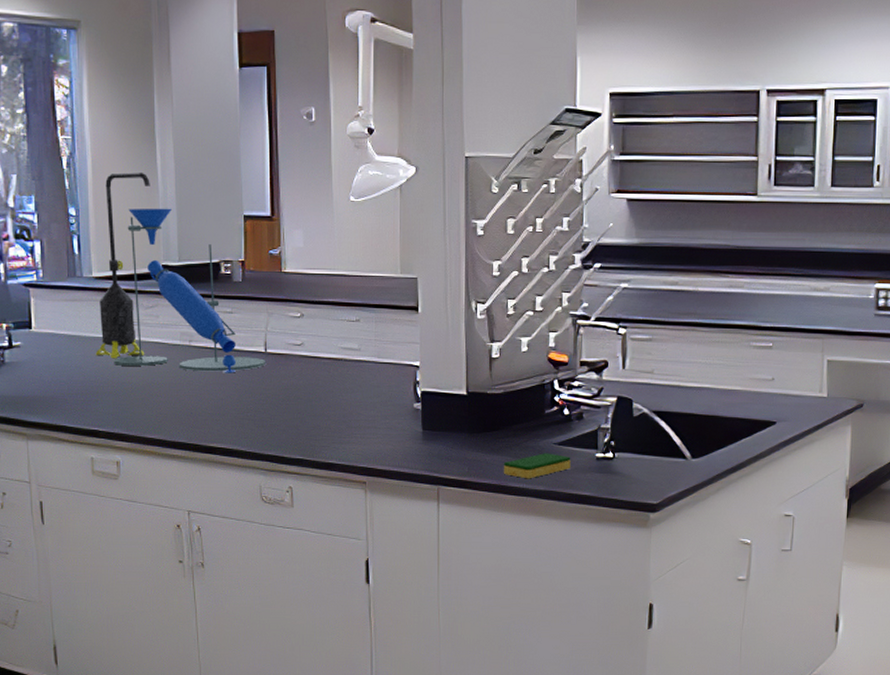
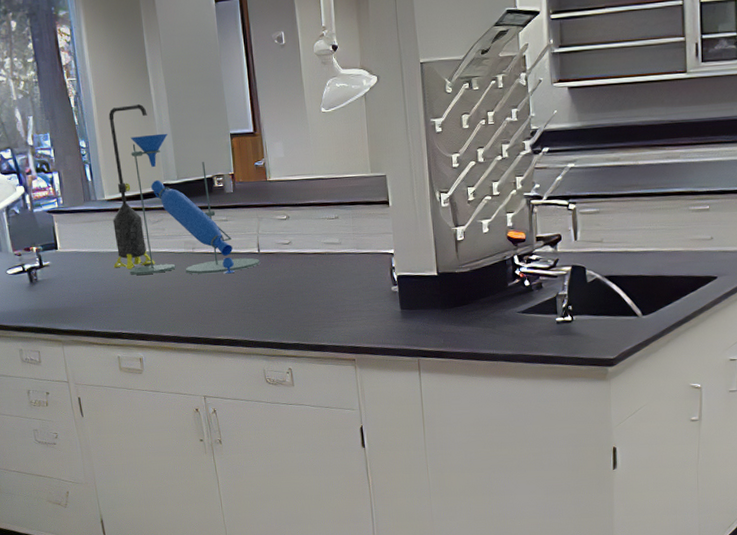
dish sponge: present [503,453,571,479] -> none [474,321,534,346]

